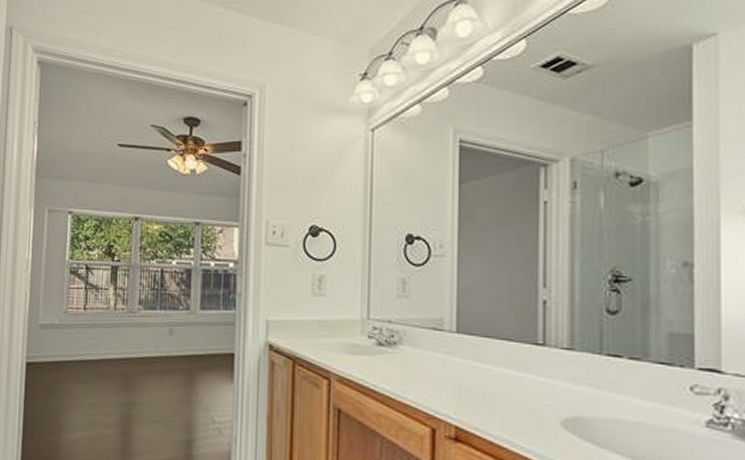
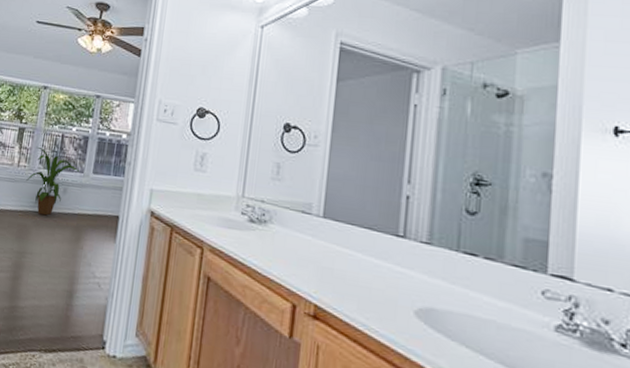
house plant: none [126,285,186,361] -> present [26,146,80,216]

